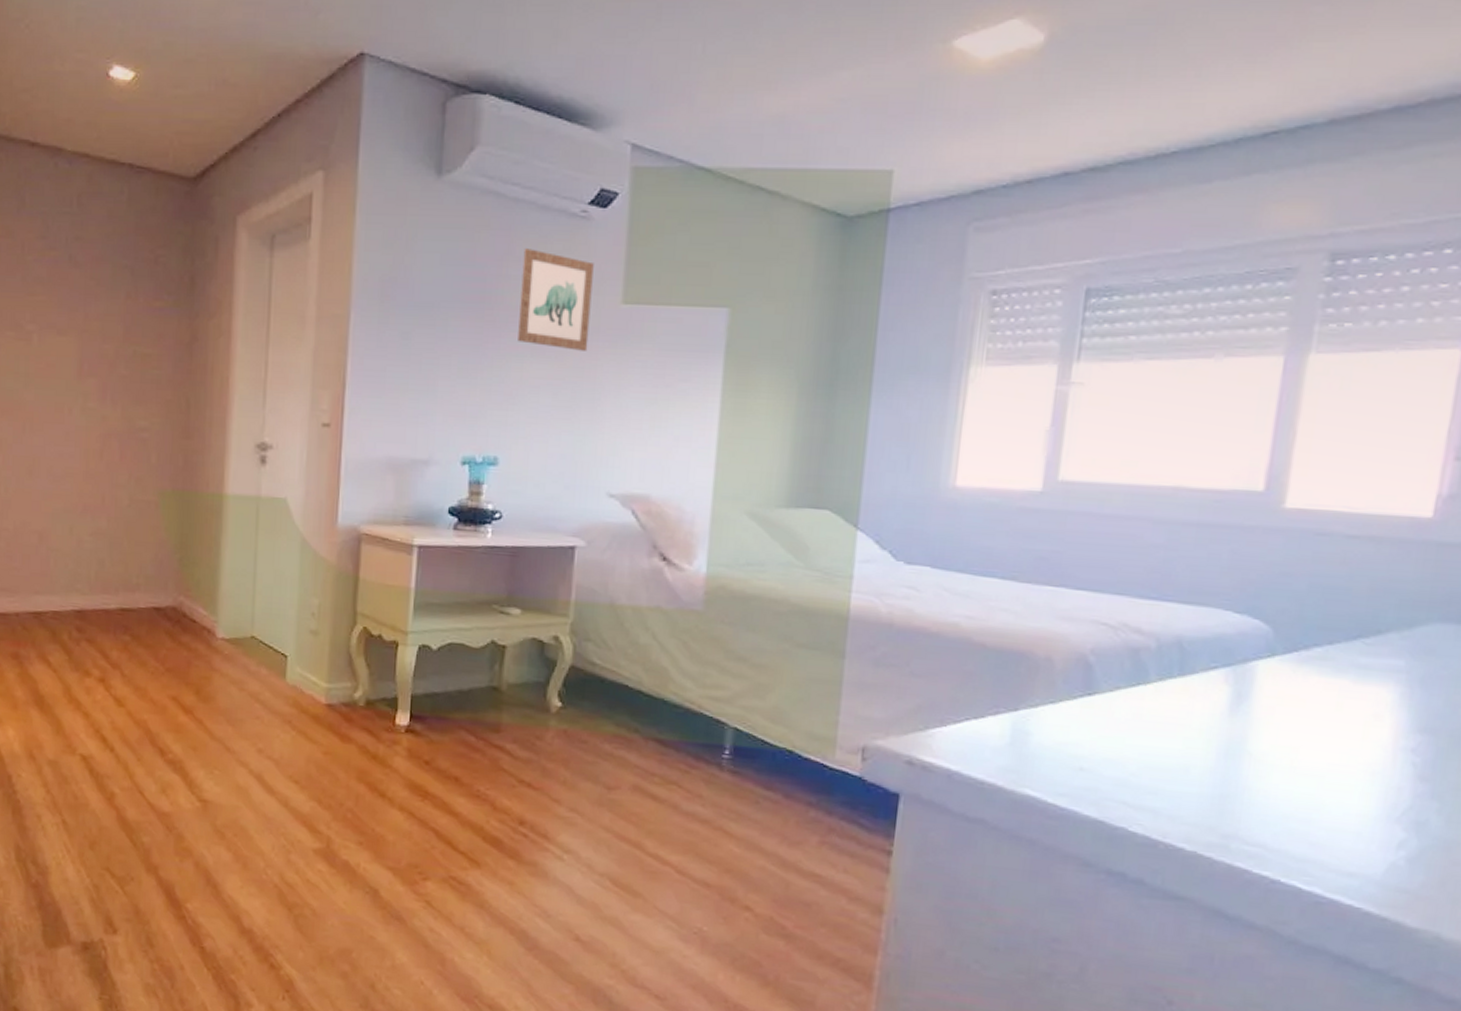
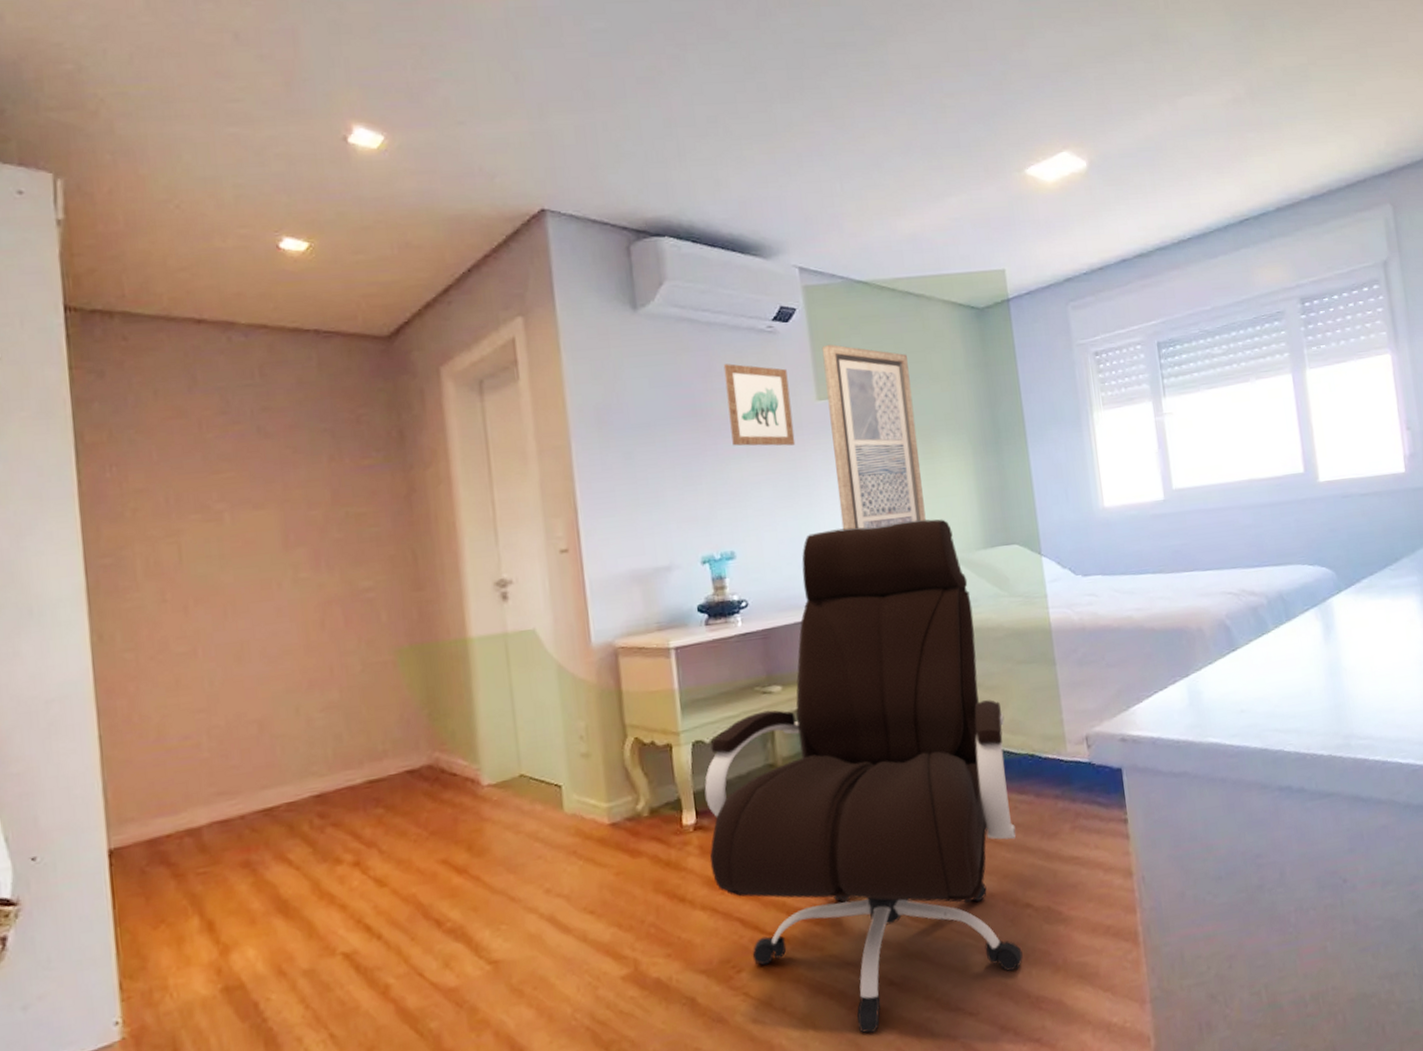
office chair: none [415,453,767,980] -> present [704,519,1023,1033]
wall art: none [622,239,741,463] -> present [821,344,926,530]

